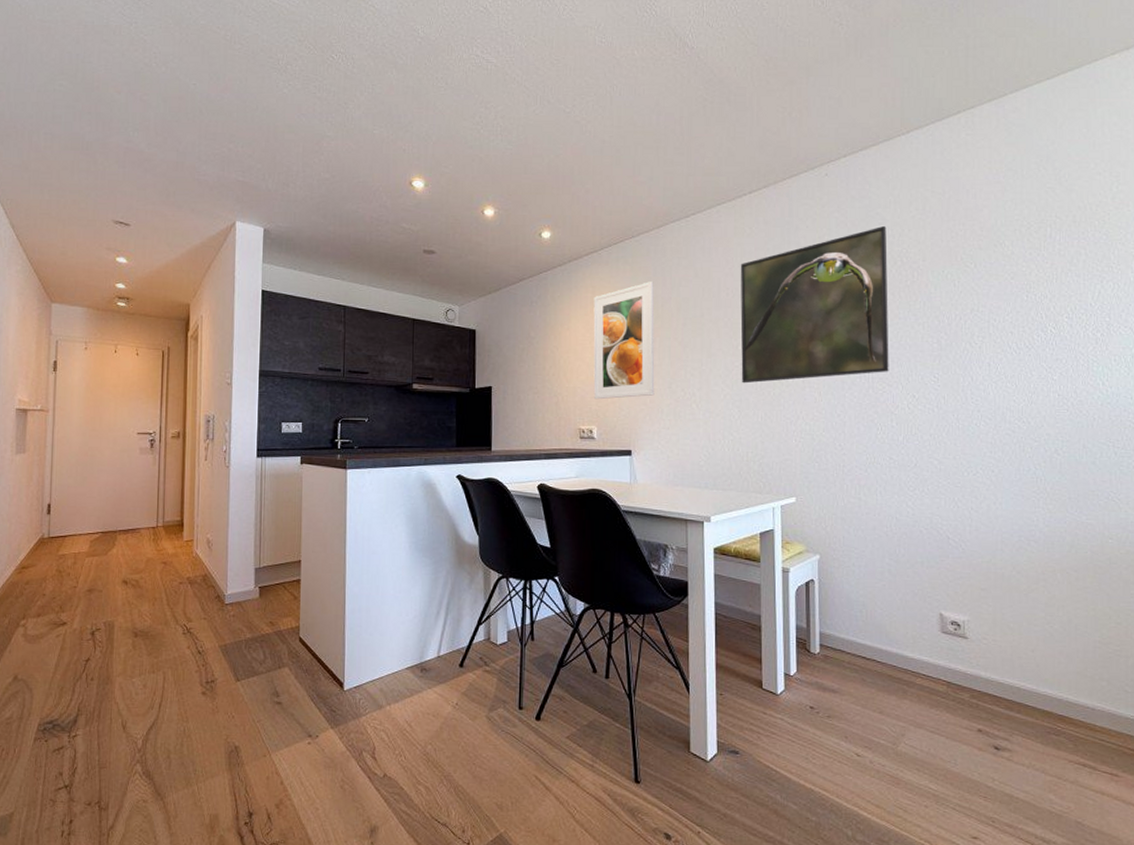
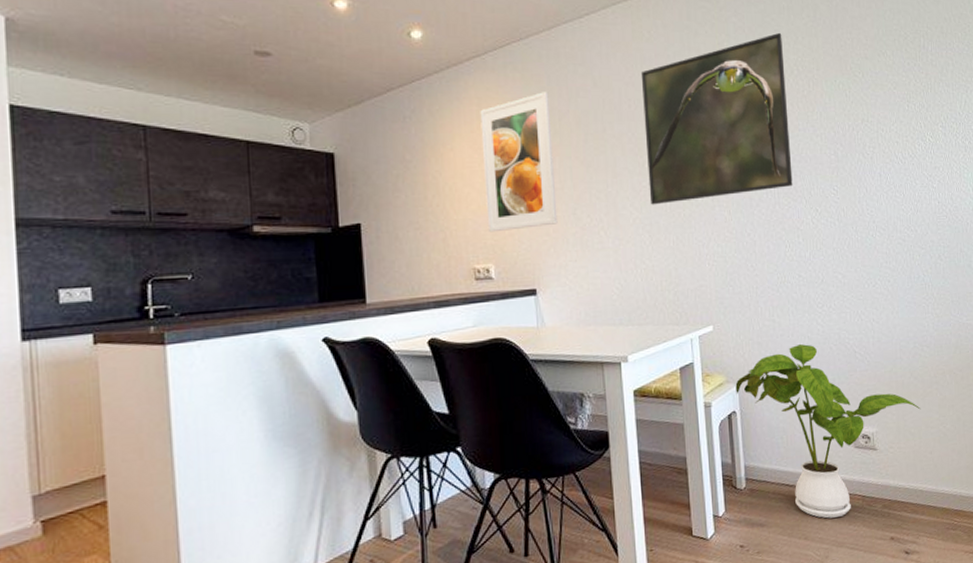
house plant: none [815,523,1023,698] -> present [735,343,921,519]

